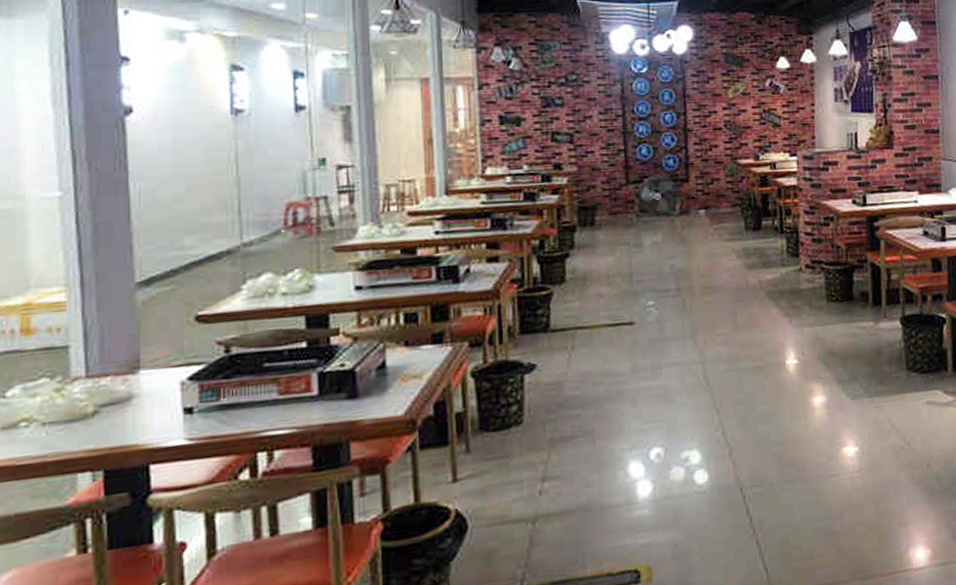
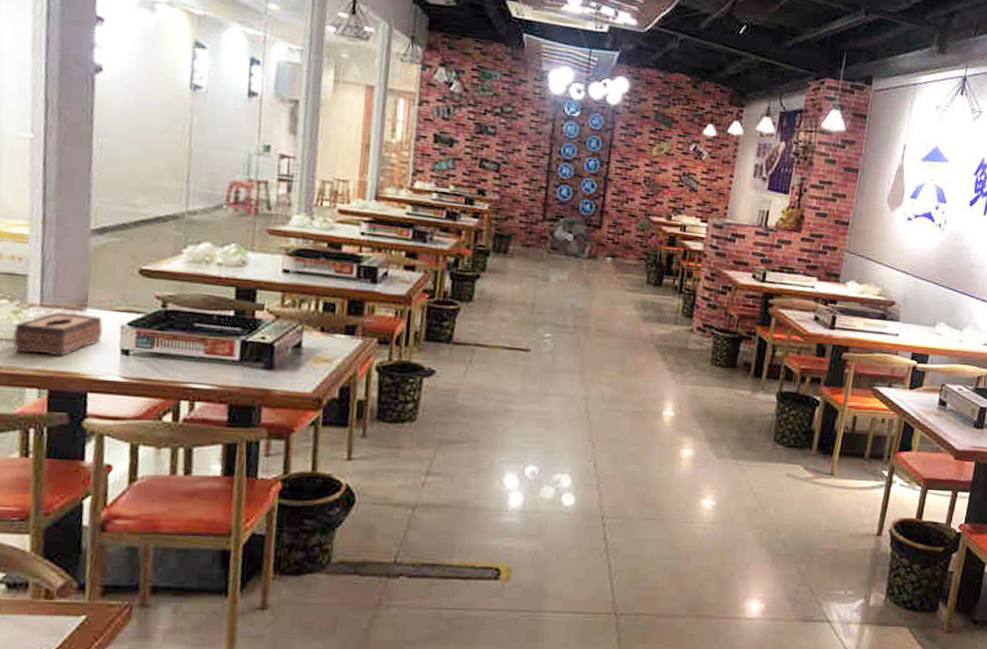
tissue box: none [58,376,162,435] -> present [13,311,104,356]

